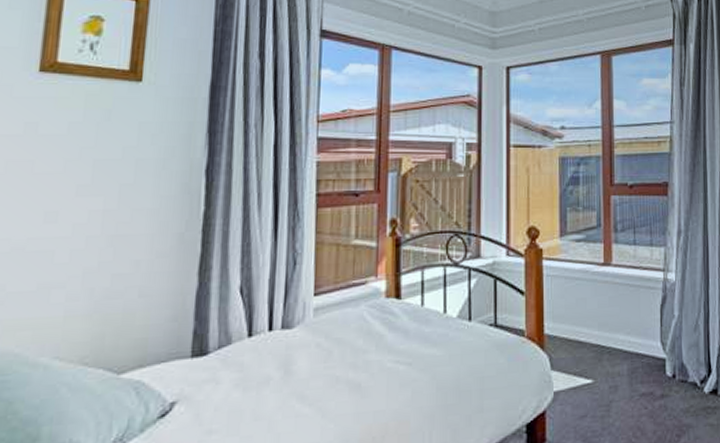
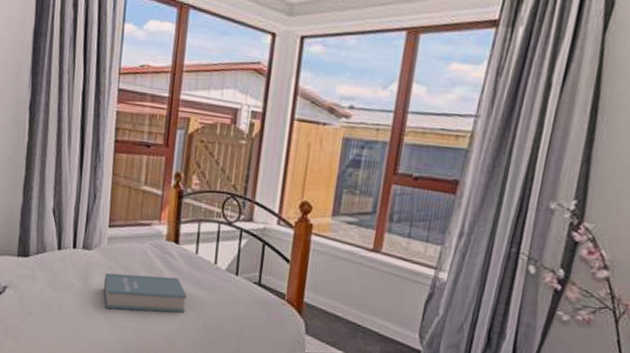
book: none [311,339,415,398] -> present [103,272,187,313]

